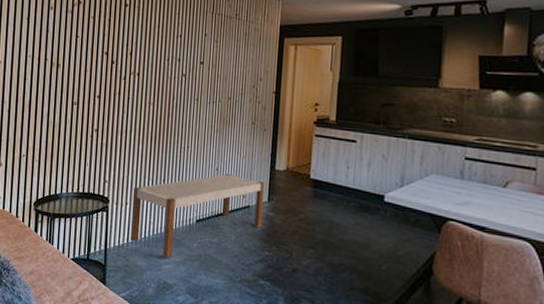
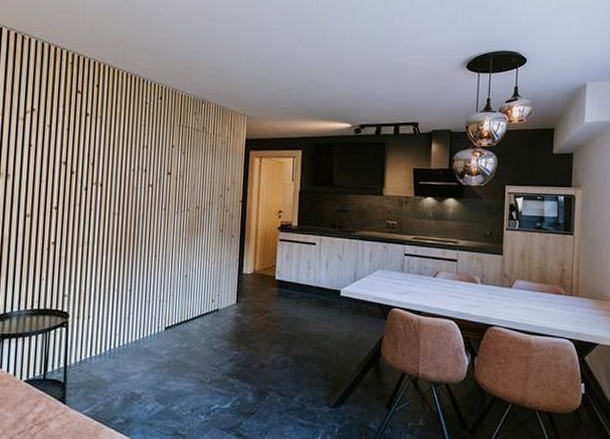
bench: present [130,174,265,257] -> none [93,280,233,367]

